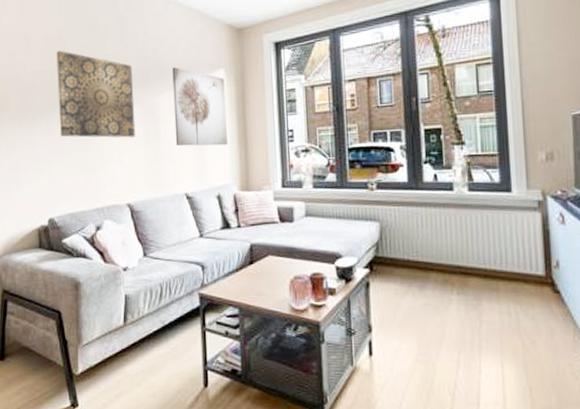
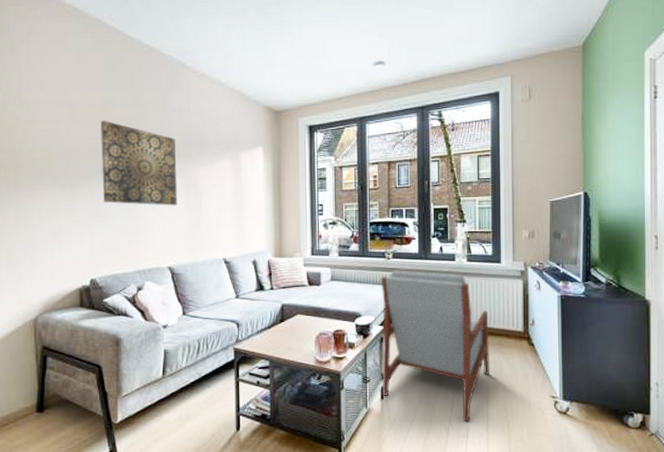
wall art: present [172,67,228,147] -> none [214,143,264,216]
armchair: none [363,203,504,387] -> present [381,270,491,422]

